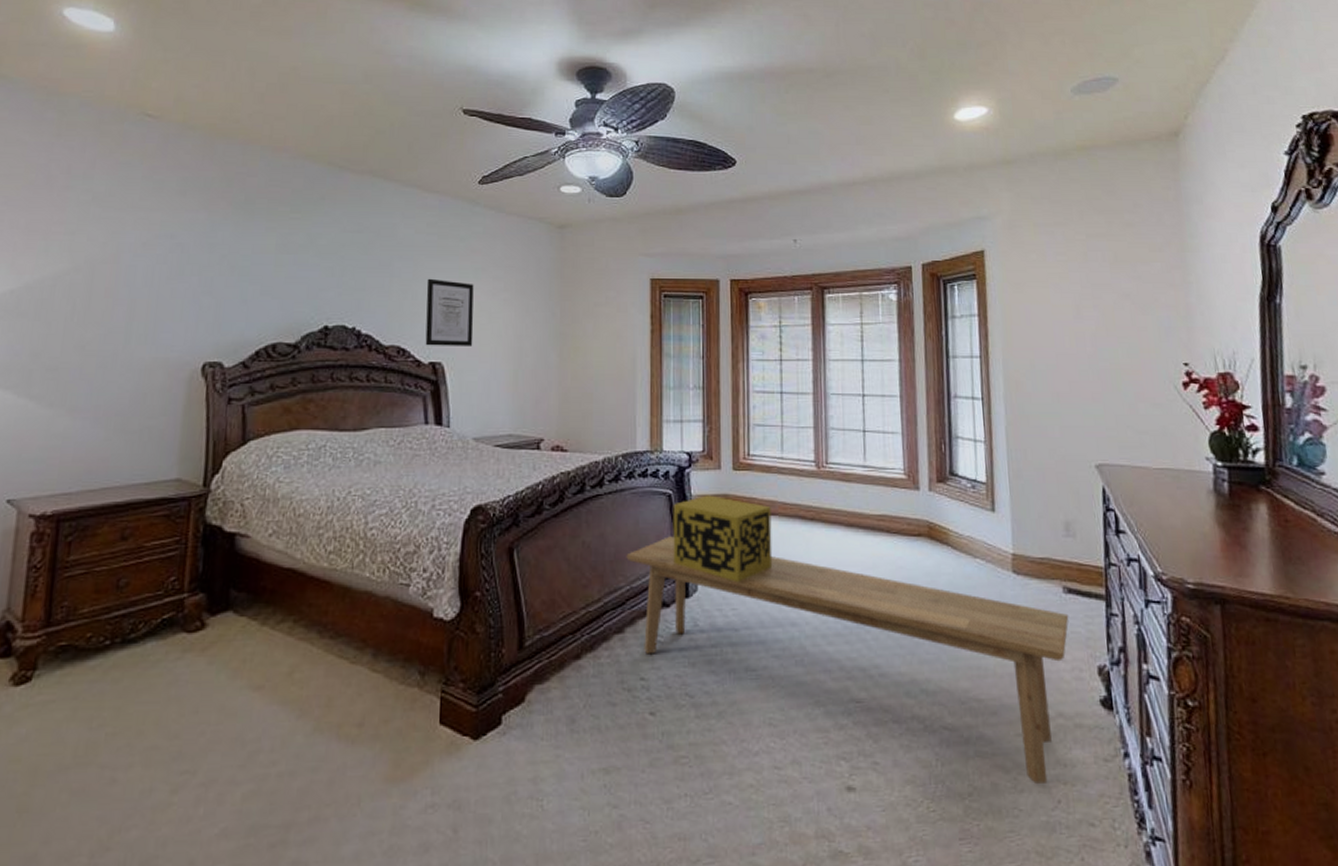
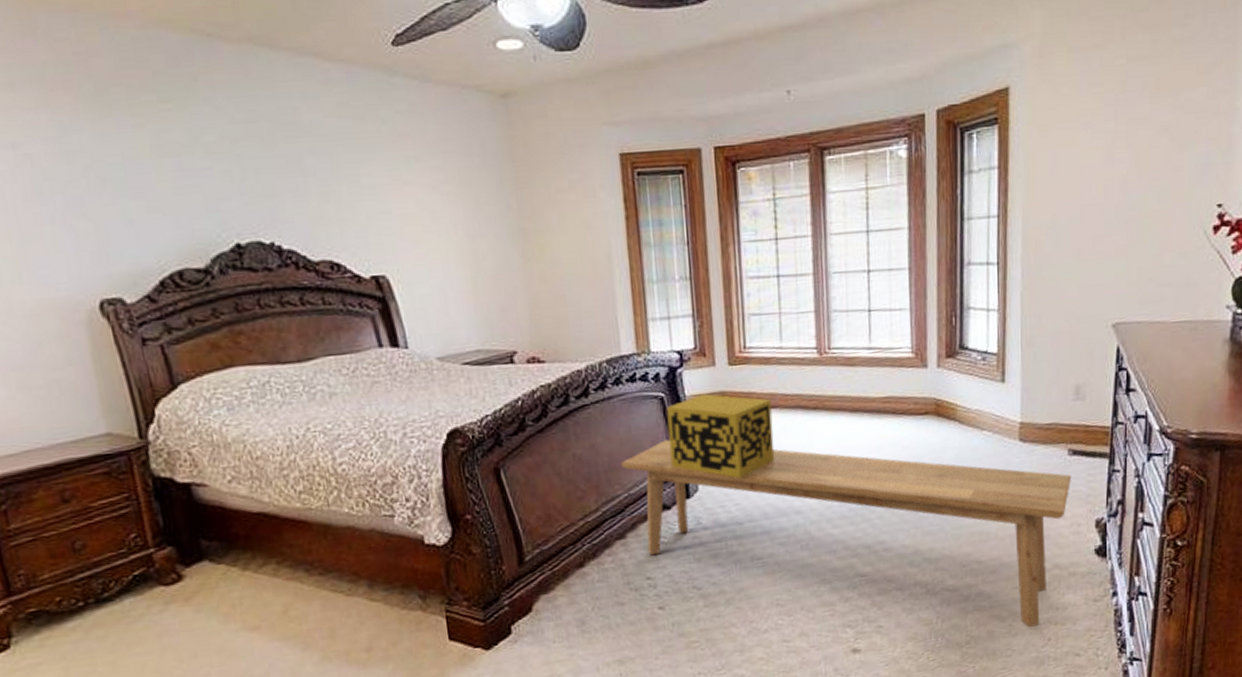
wall art: present [425,278,474,346] -> none [349,174,419,258]

